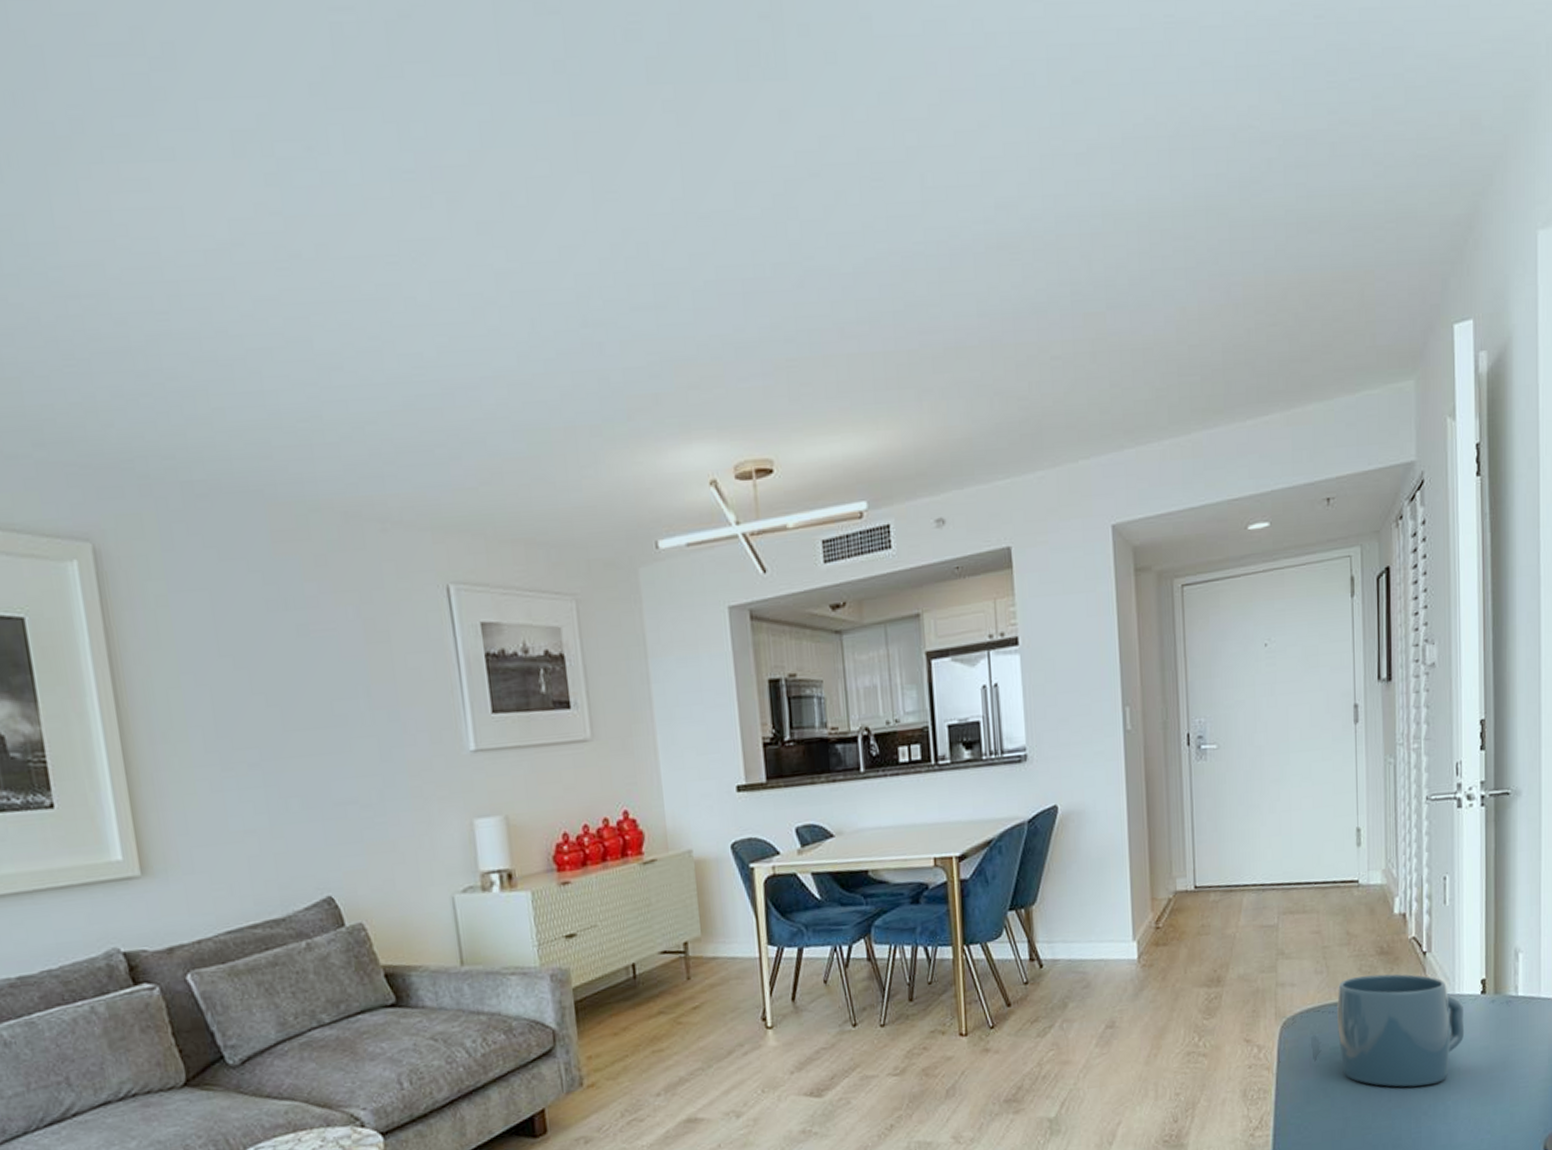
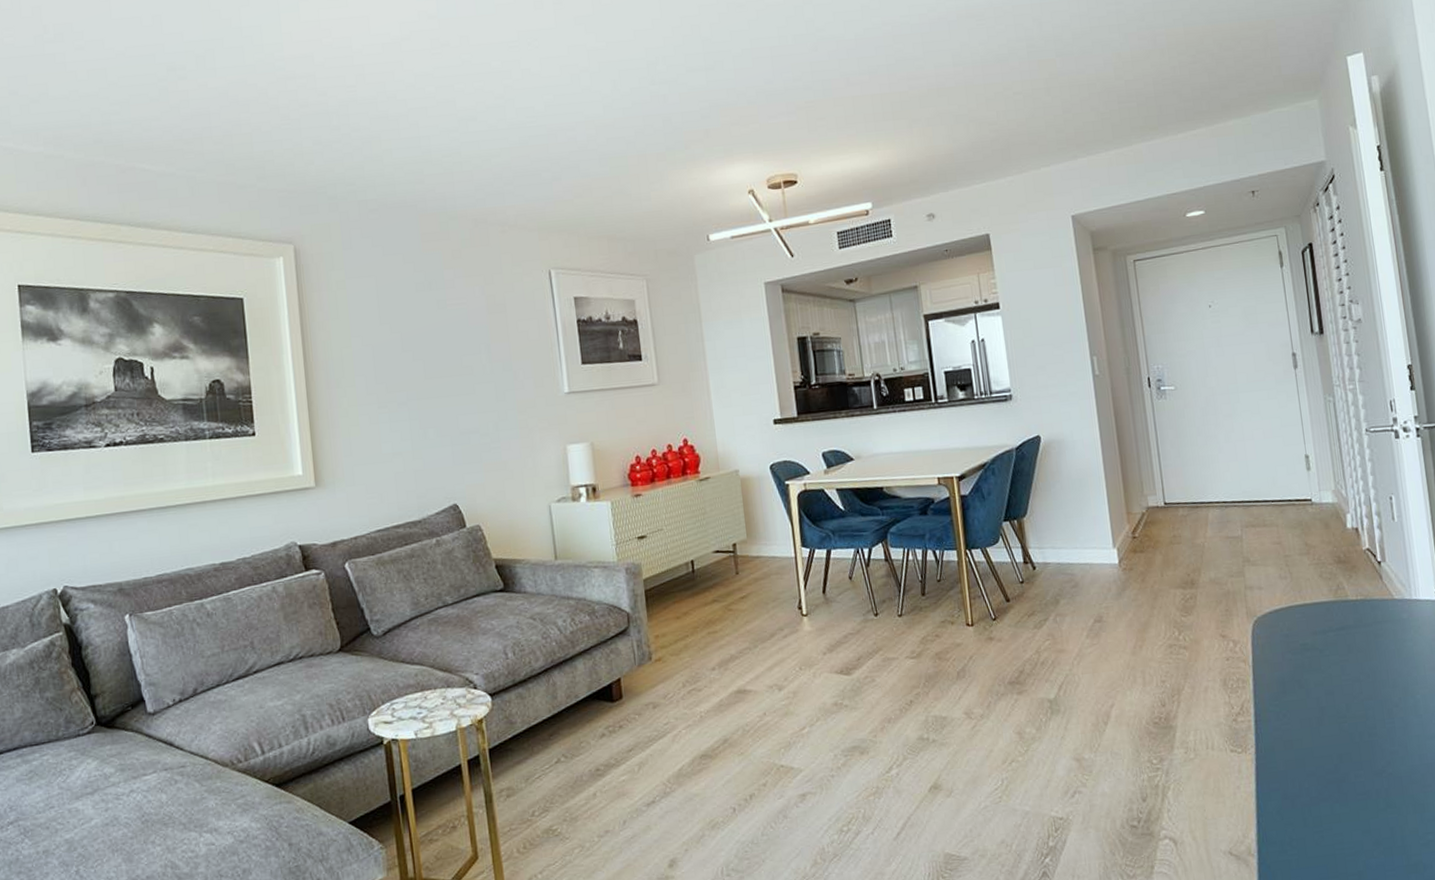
mug: present [1337,974,1465,1087] -> none [1302,580,1426,682]

